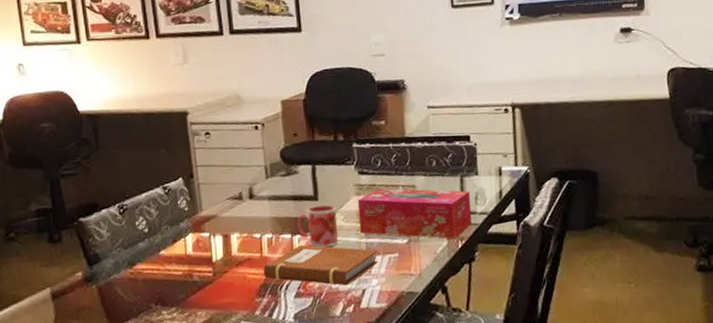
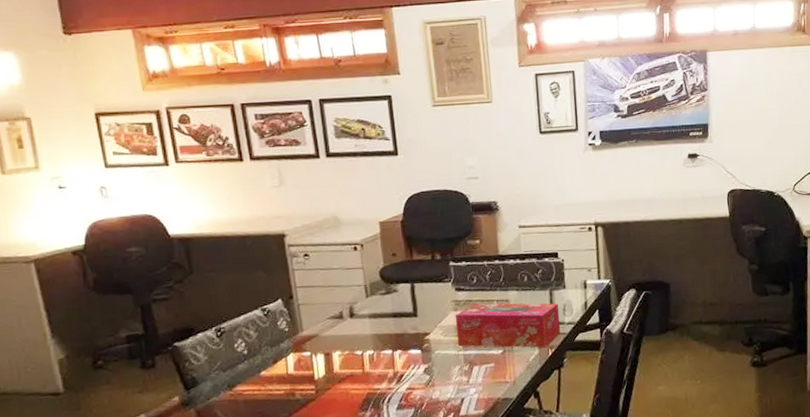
notebook: present [263,245,378,286] -> none [365,359,475,396]
mug: present [297,205,339,248] -> none [397,321,438,362]

